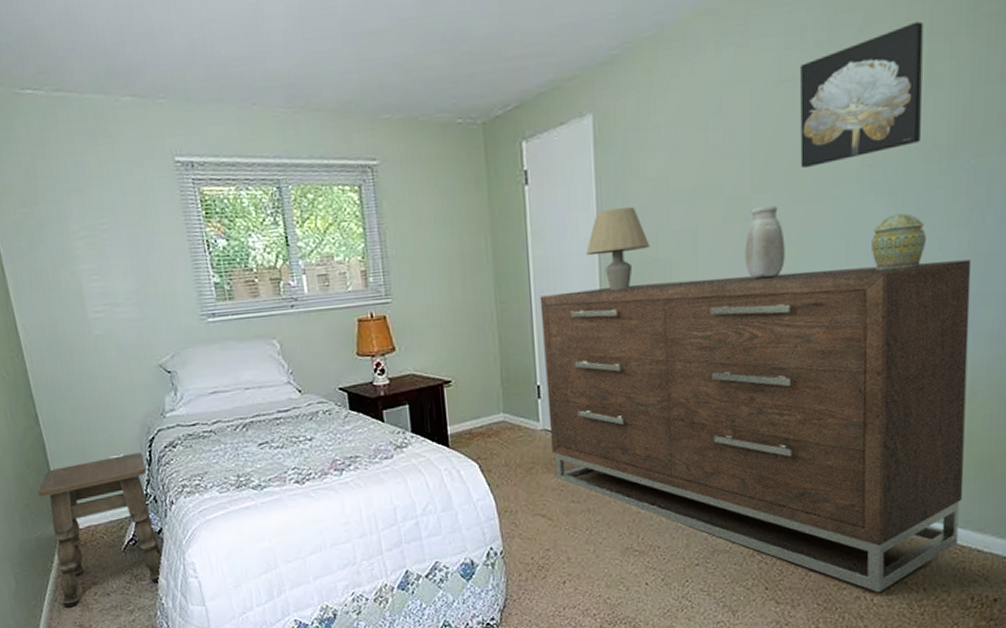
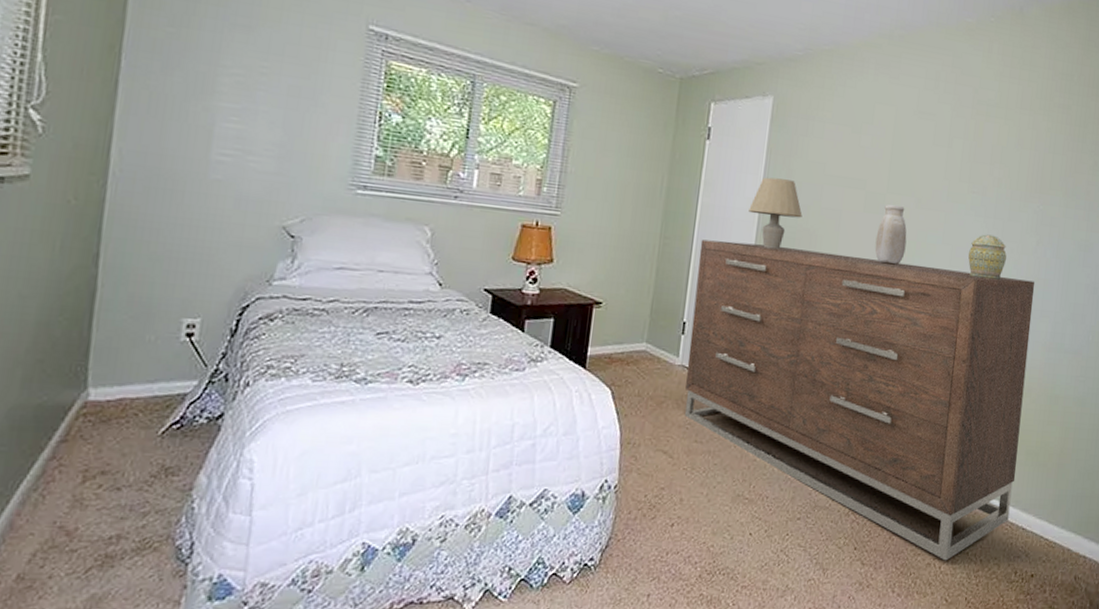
side table: present [37,452,163,608] -> none [44,319,228,502]
wall art: present [800,21,924,169] -> none [925,96,1018,184]

